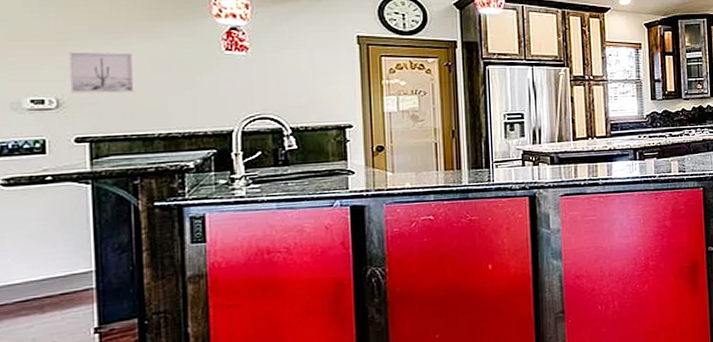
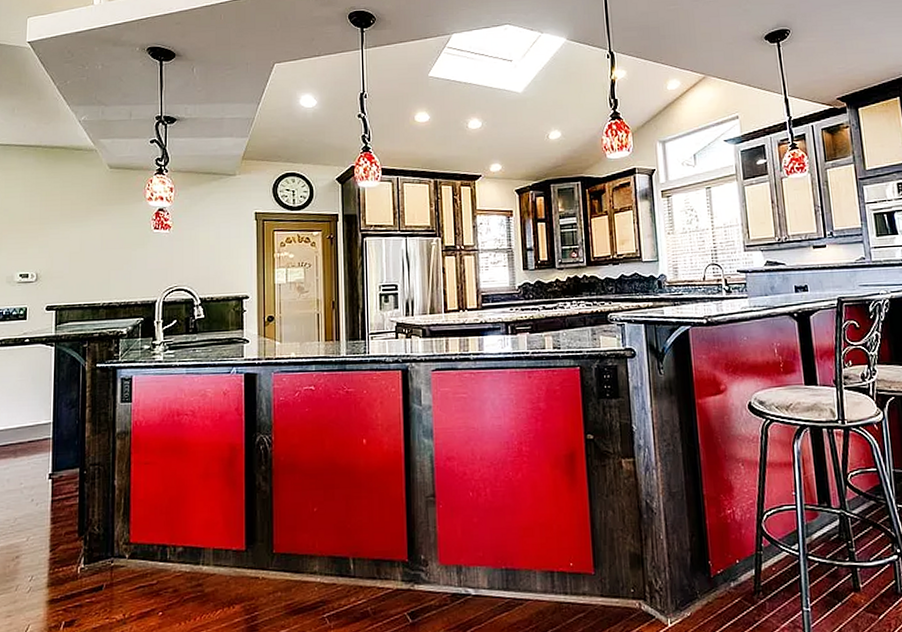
wall art: present [69,51,135,94] -> none [45,233,89,269]

